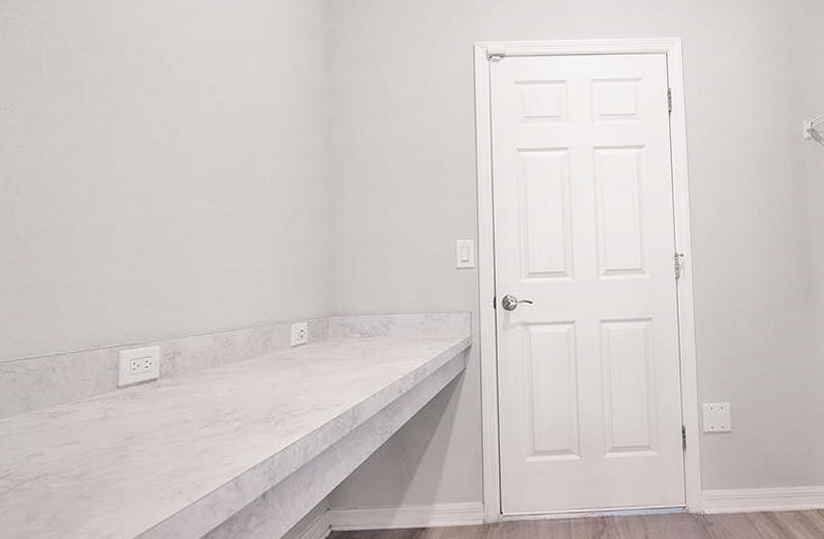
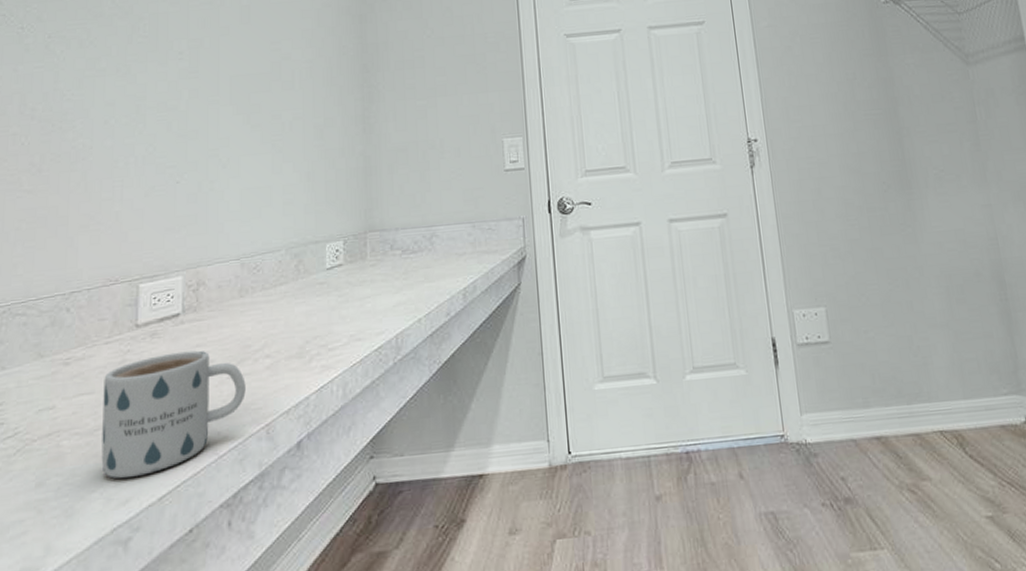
mug: none [86,411,217,517] -> present [101,350,246,479]

